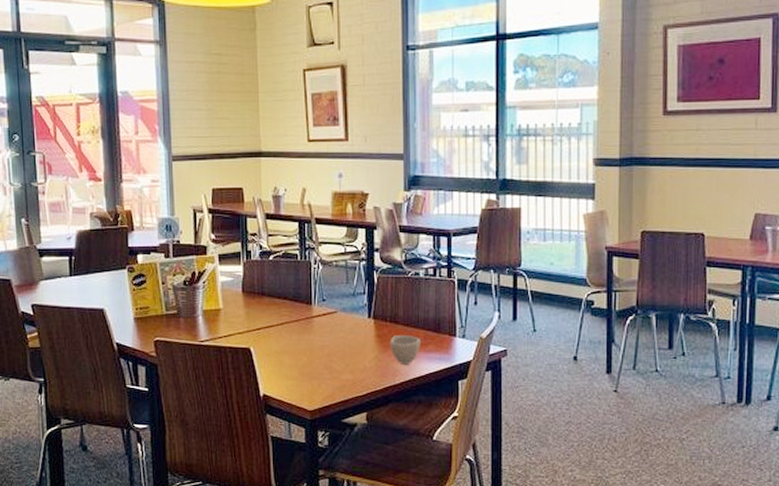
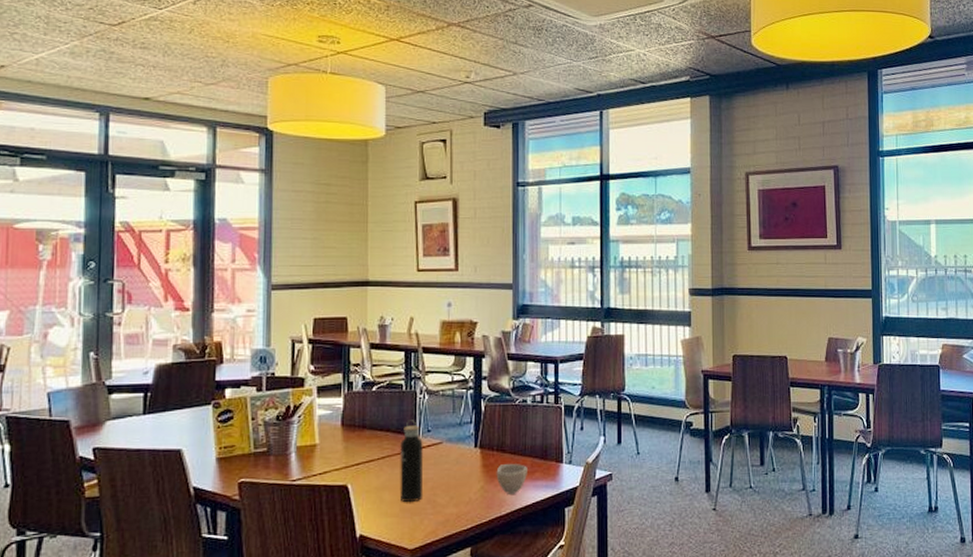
water bottle: none [297,289,321,366] -> present [399,420,424,502]

